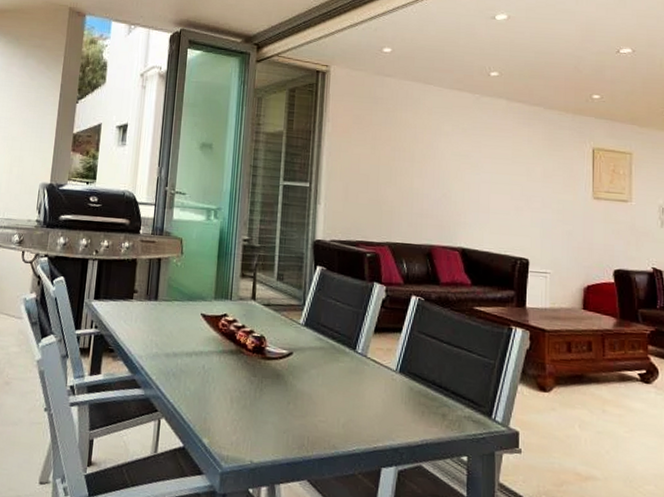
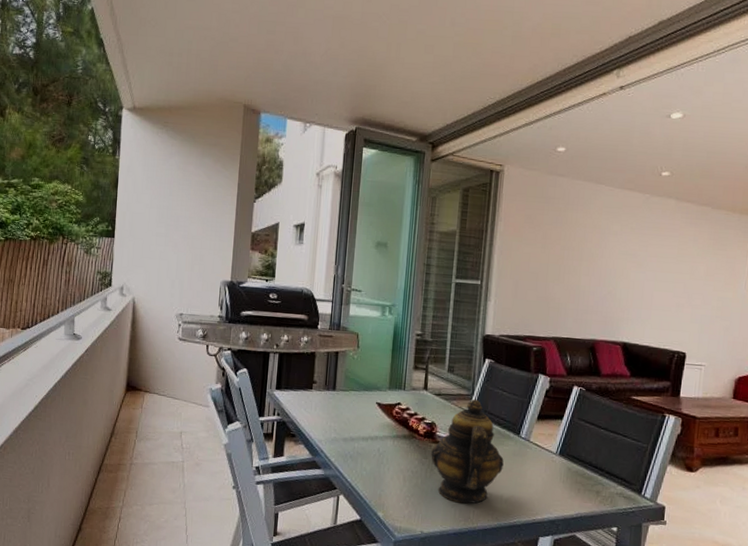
teapot: none [260,310,340,429] -> present [431,399,504,504]

